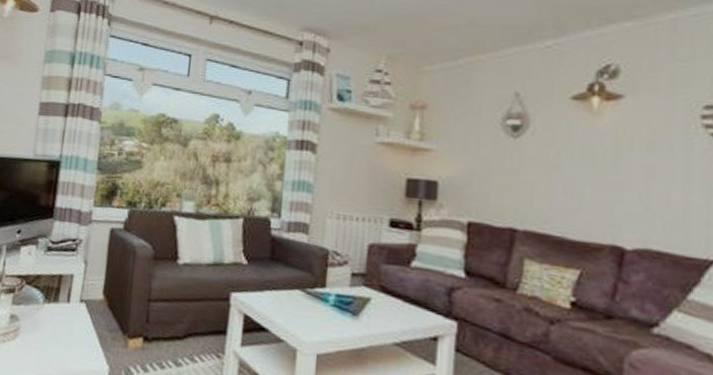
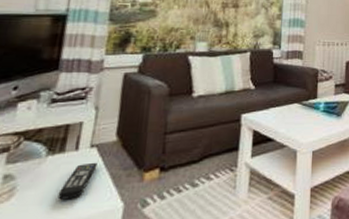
remote control: none [52,317,86,351] -> present [57,162,97,200]

